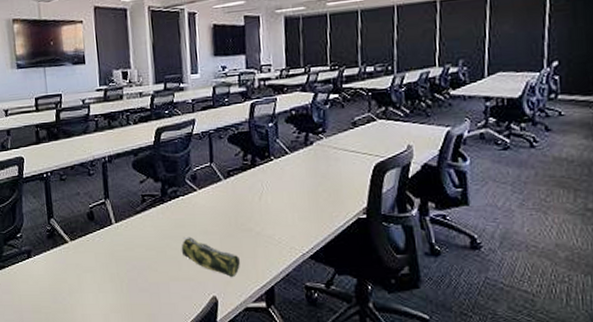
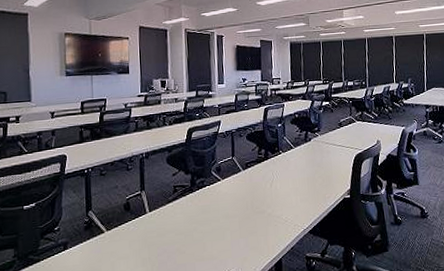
pencil case: present [181,236,241,277] -> none [206,220,256,254]

